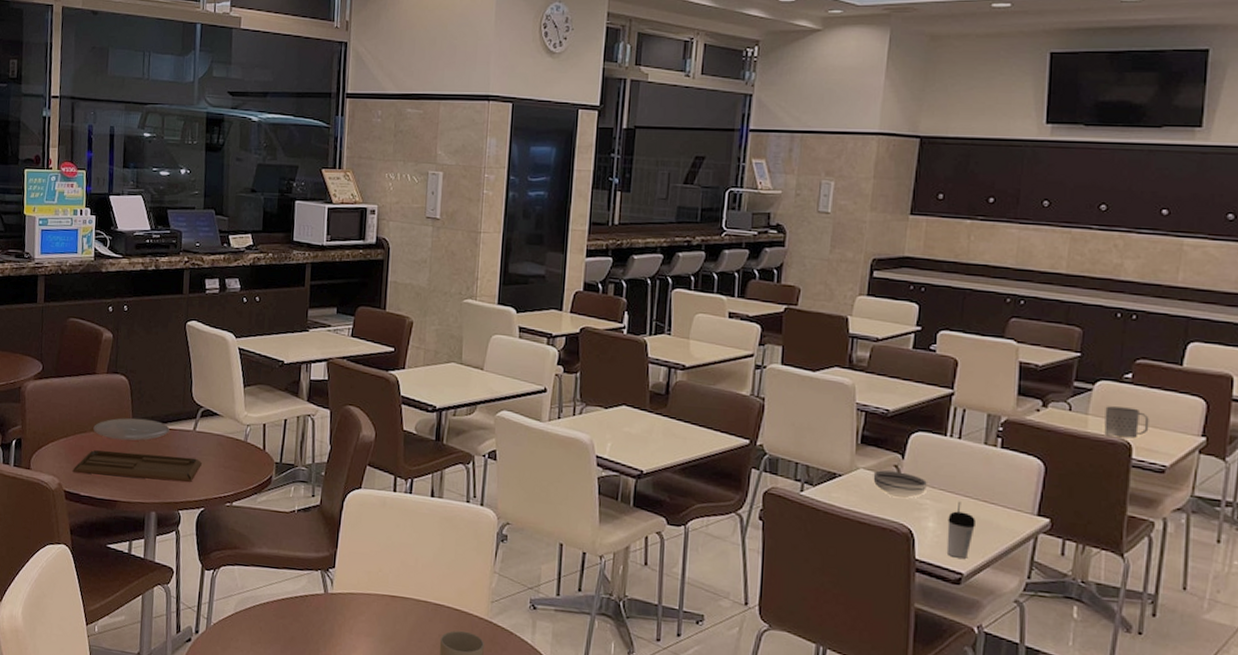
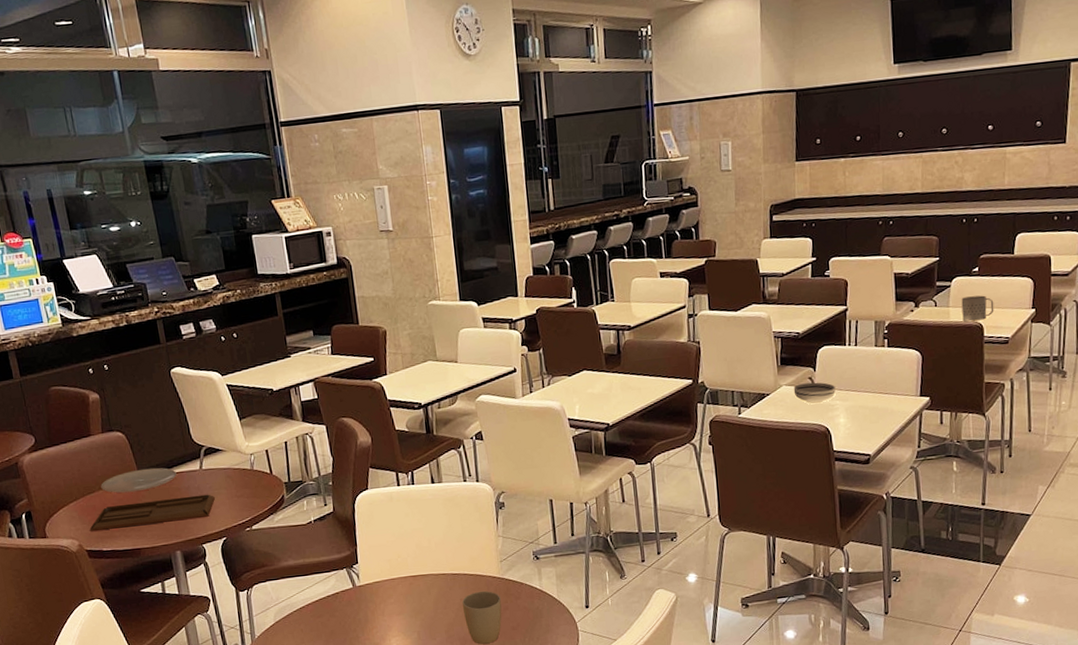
beverage cup: present [946,501,975,560] -> none [854,397,875,443]

